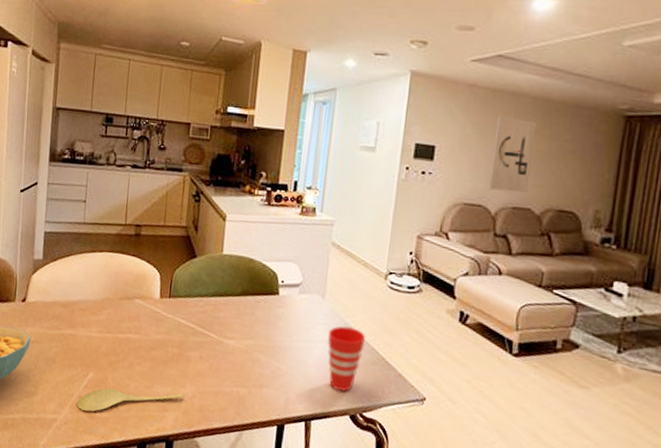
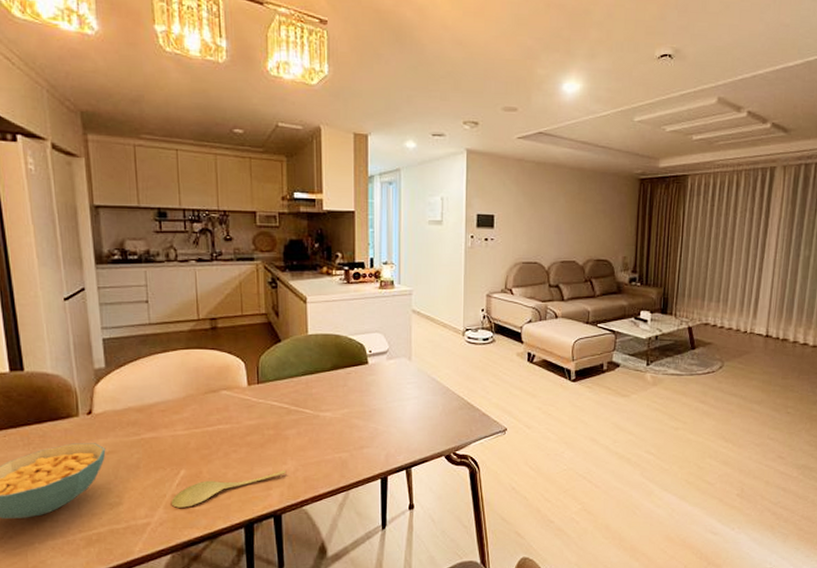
cup: present [327,326,365,392] -> none [417,380,451,437]
wall art: present [488,116,537,193] -> none [541,185,575,249]

